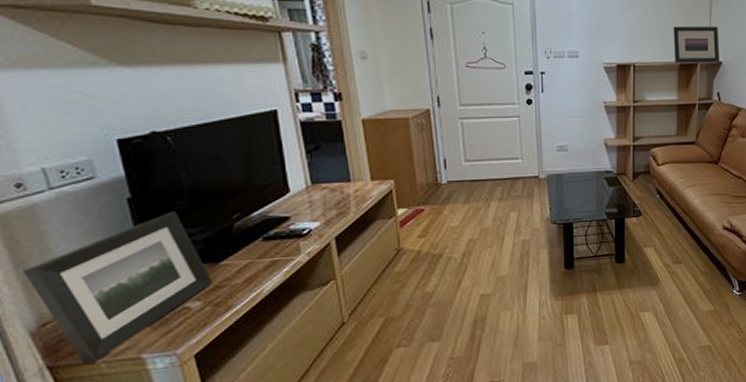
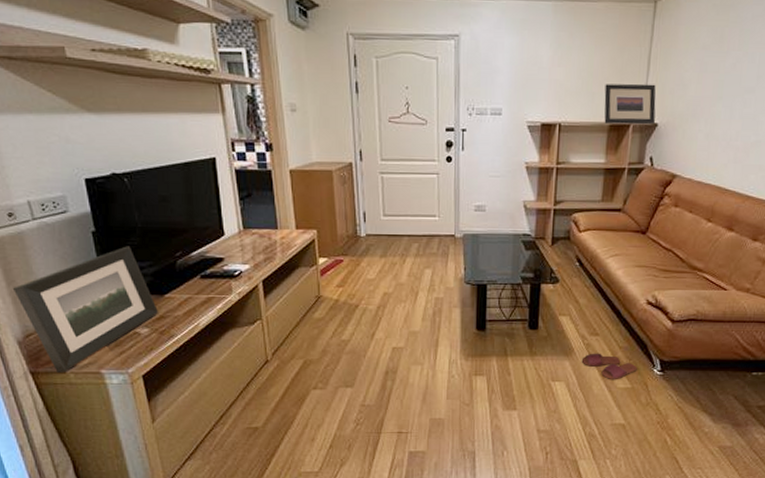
slippers: none [668,279,718,304] -> present [582,353,637,379]

